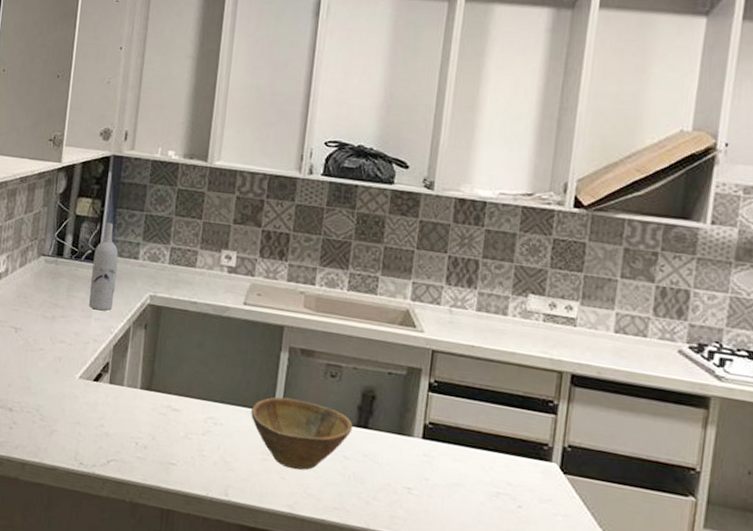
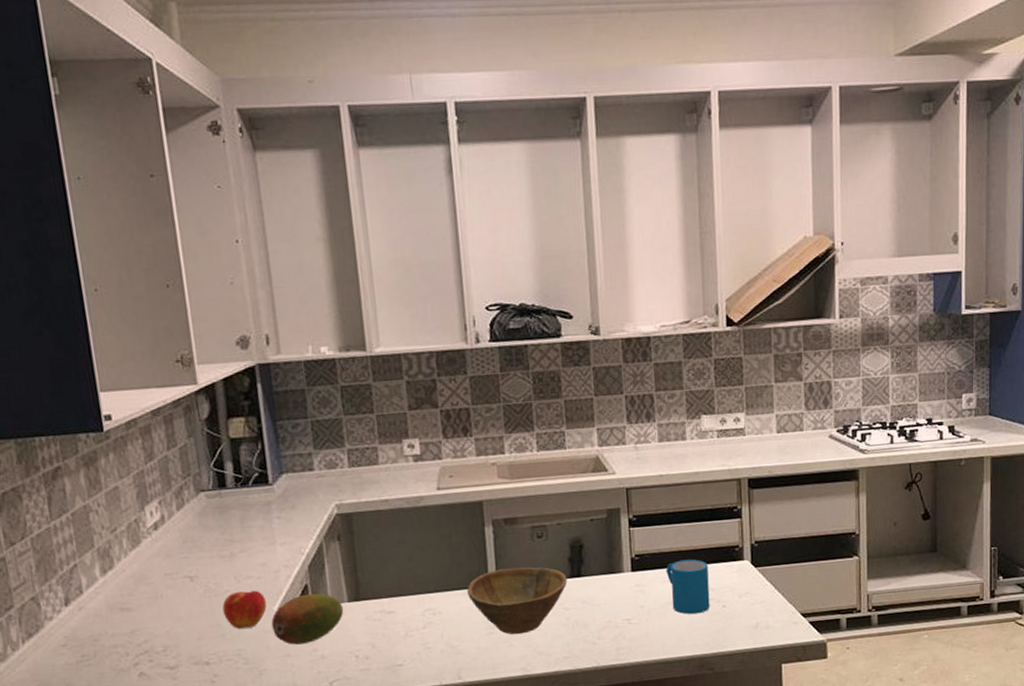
apple: none [34,352,71,388] -> present [222,590,267,629]
fruit: none [70,370,135,418] -> present [271,593,344,645]
wine bottle: present [89,222,119,311] -> none [262,438,297,535]
mug: none [460,441,509,506] -> present [666,559,710,615]

